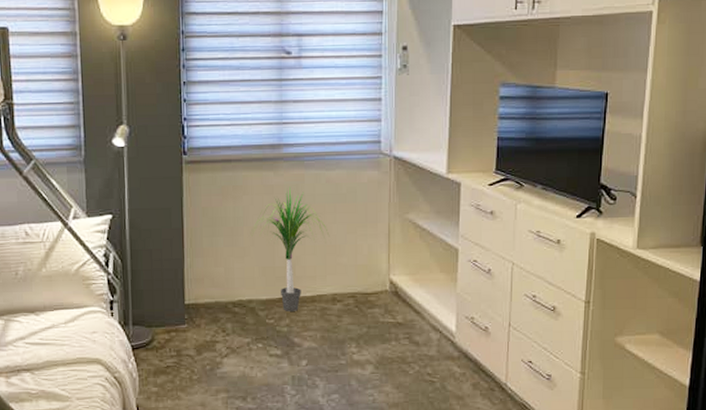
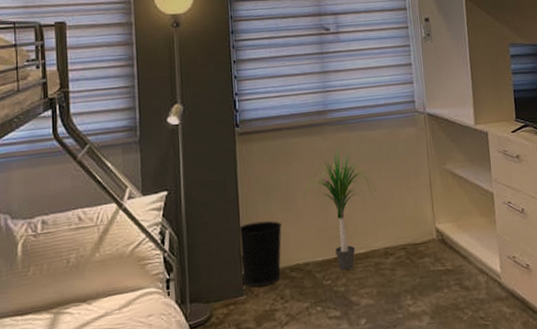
wastebasket: none [182,254,227,317] -> present [238,220,282,287]

